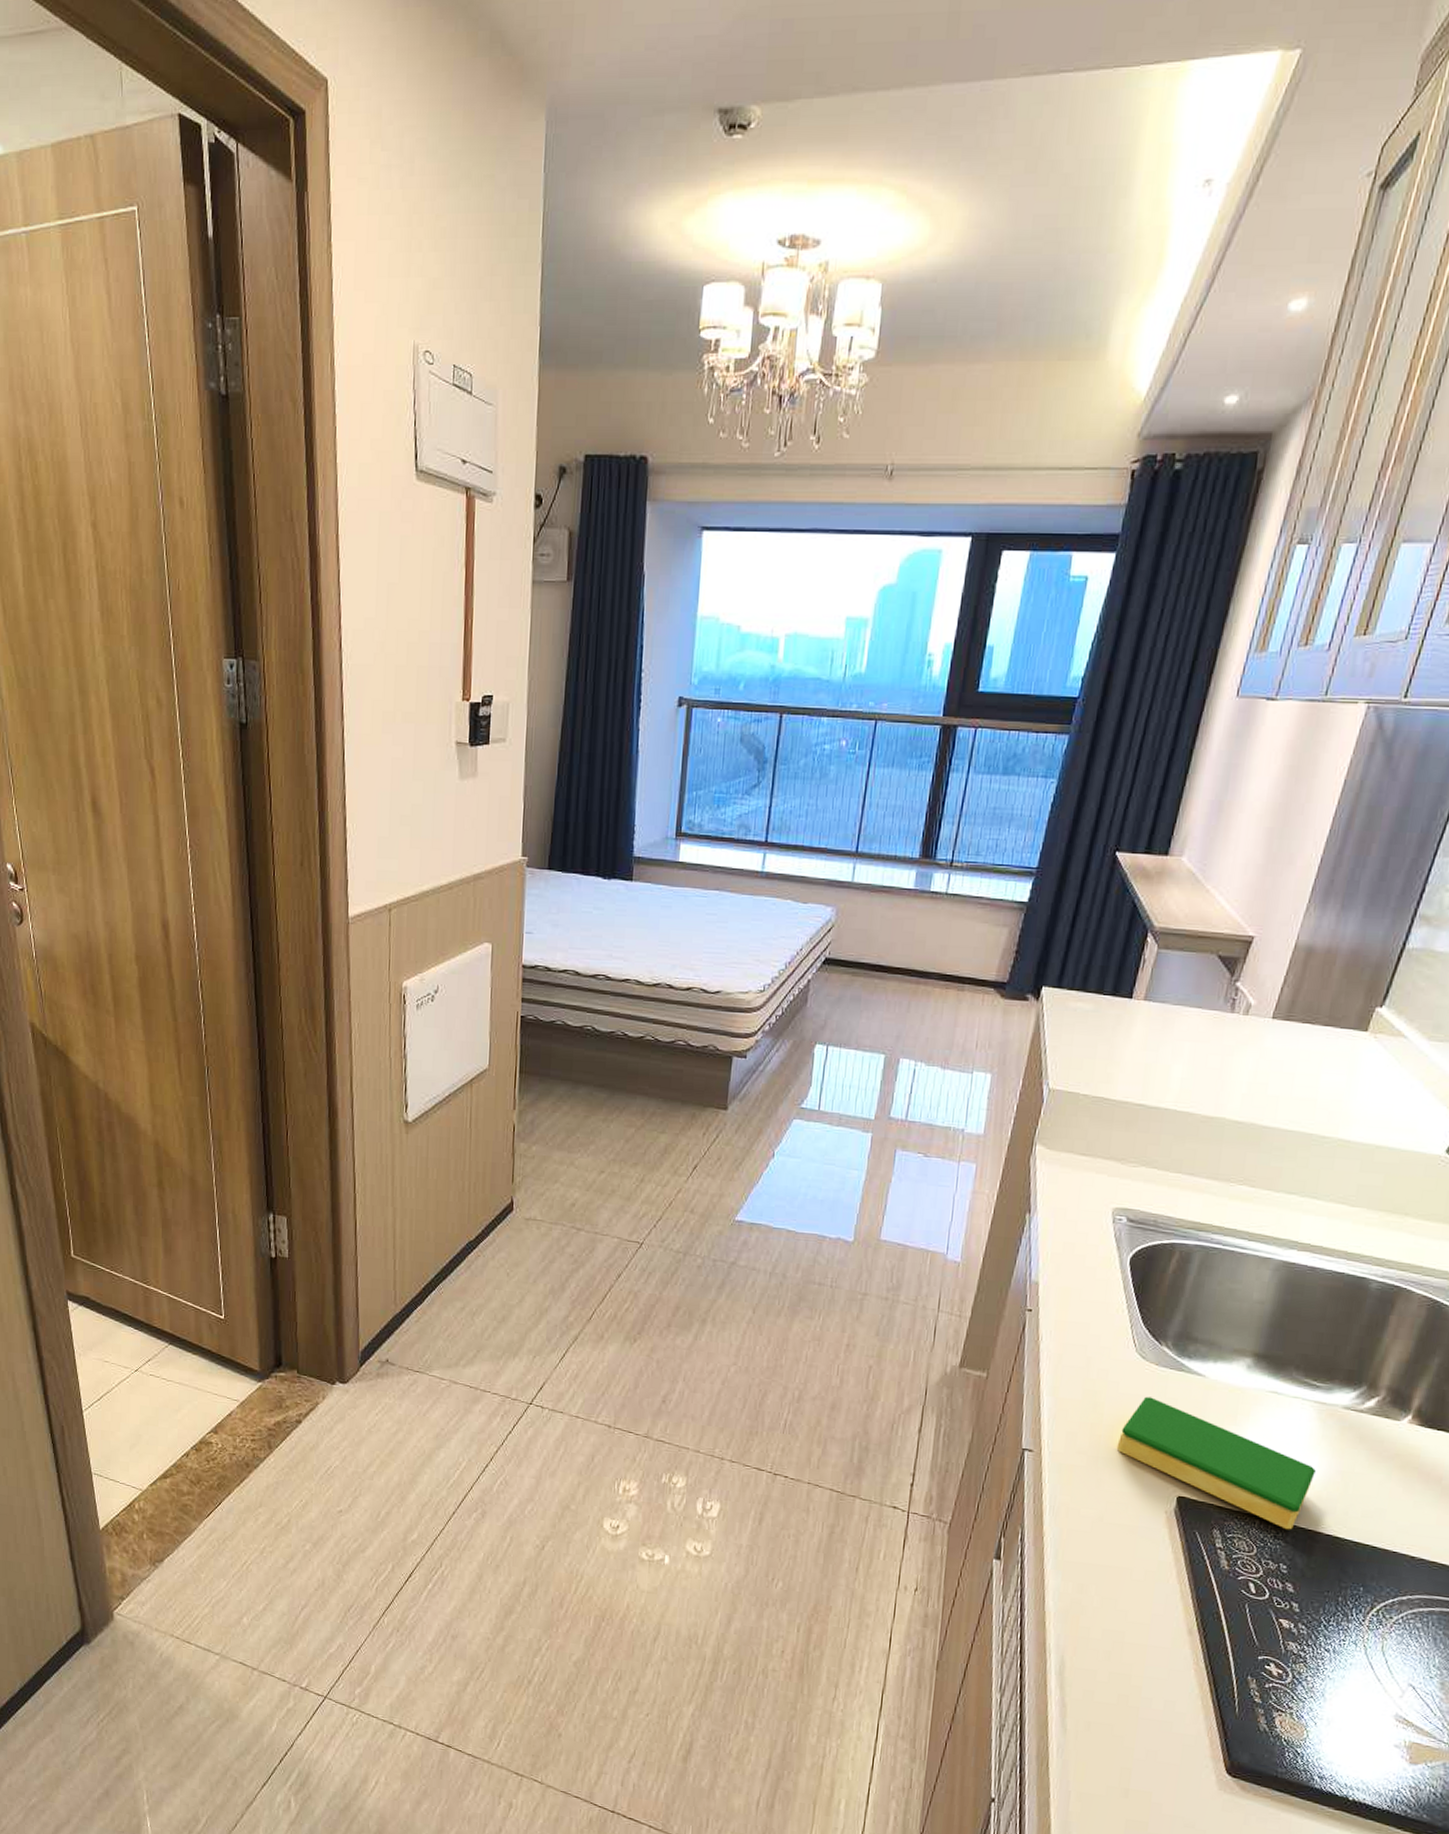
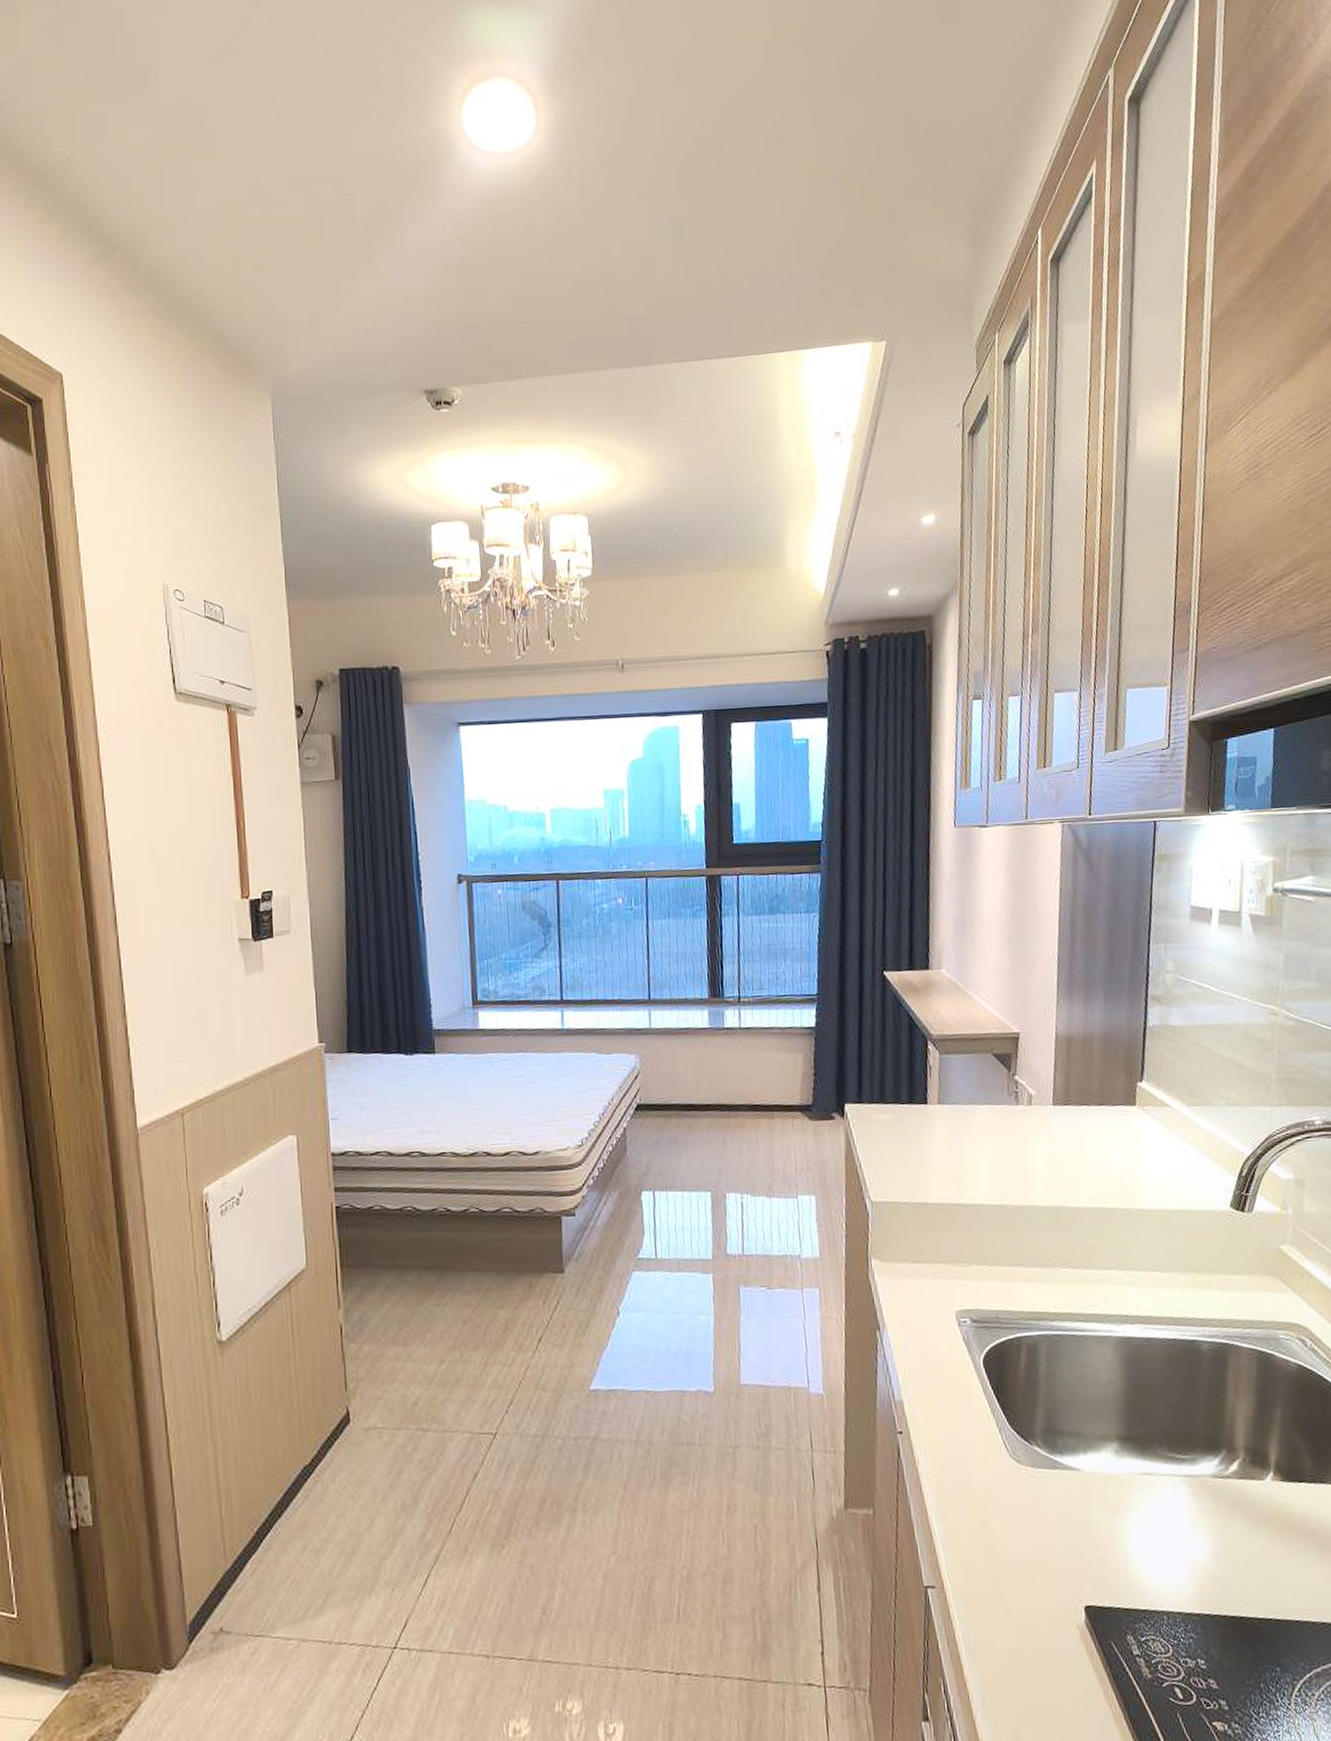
dish sponge: present [1116,1396,1316,1530] -> none [1014,1502,1205,1620]

